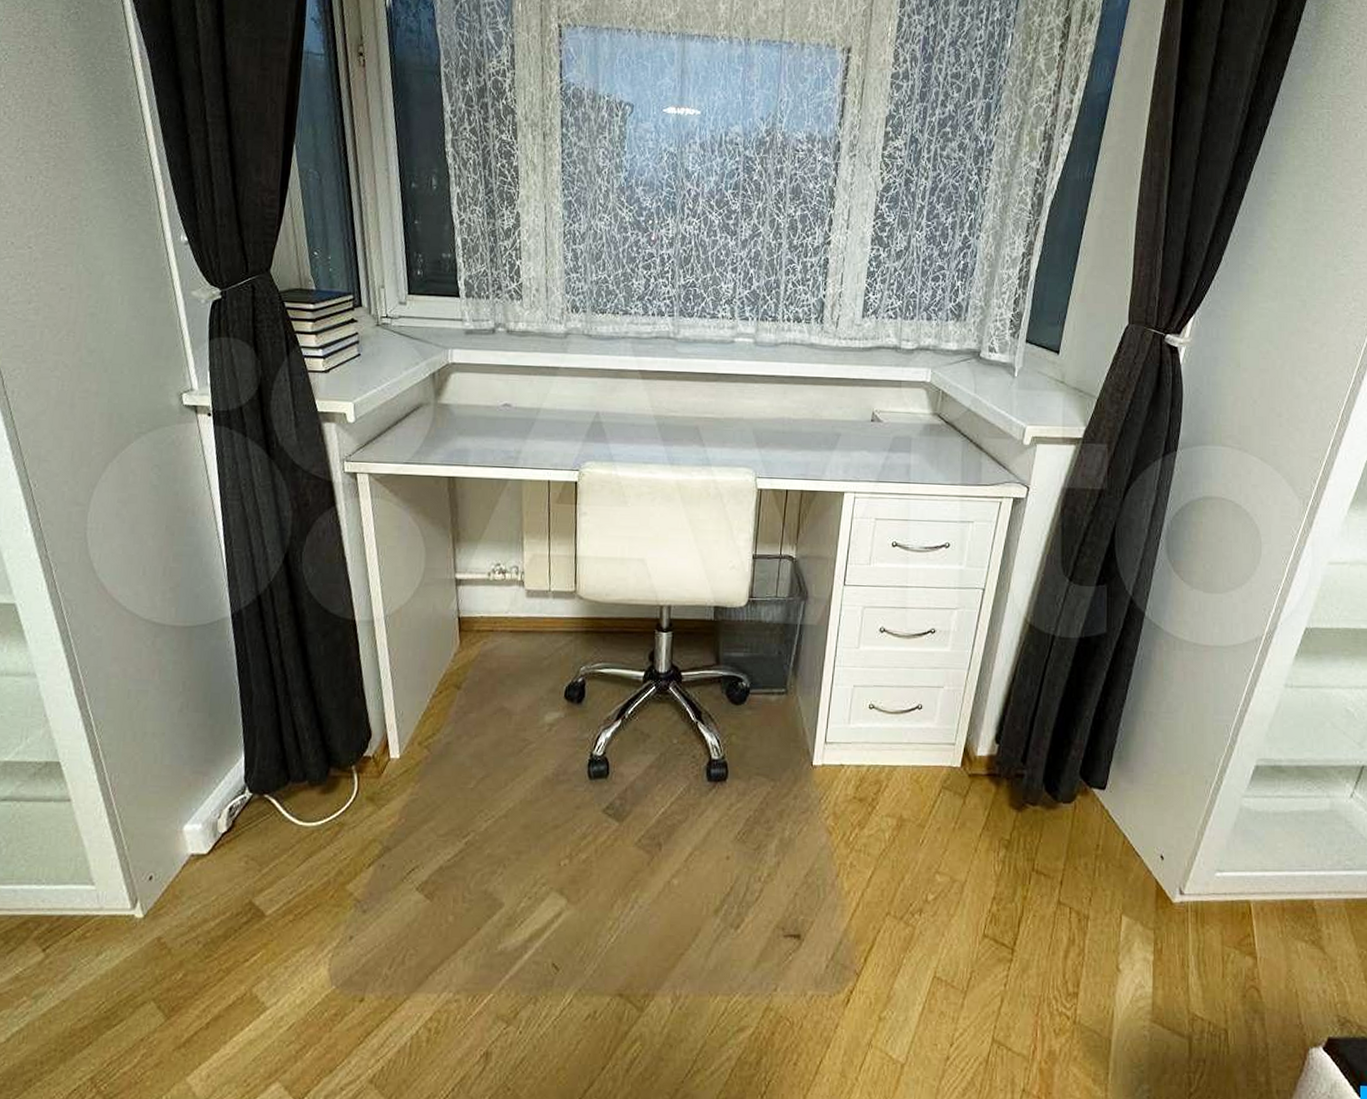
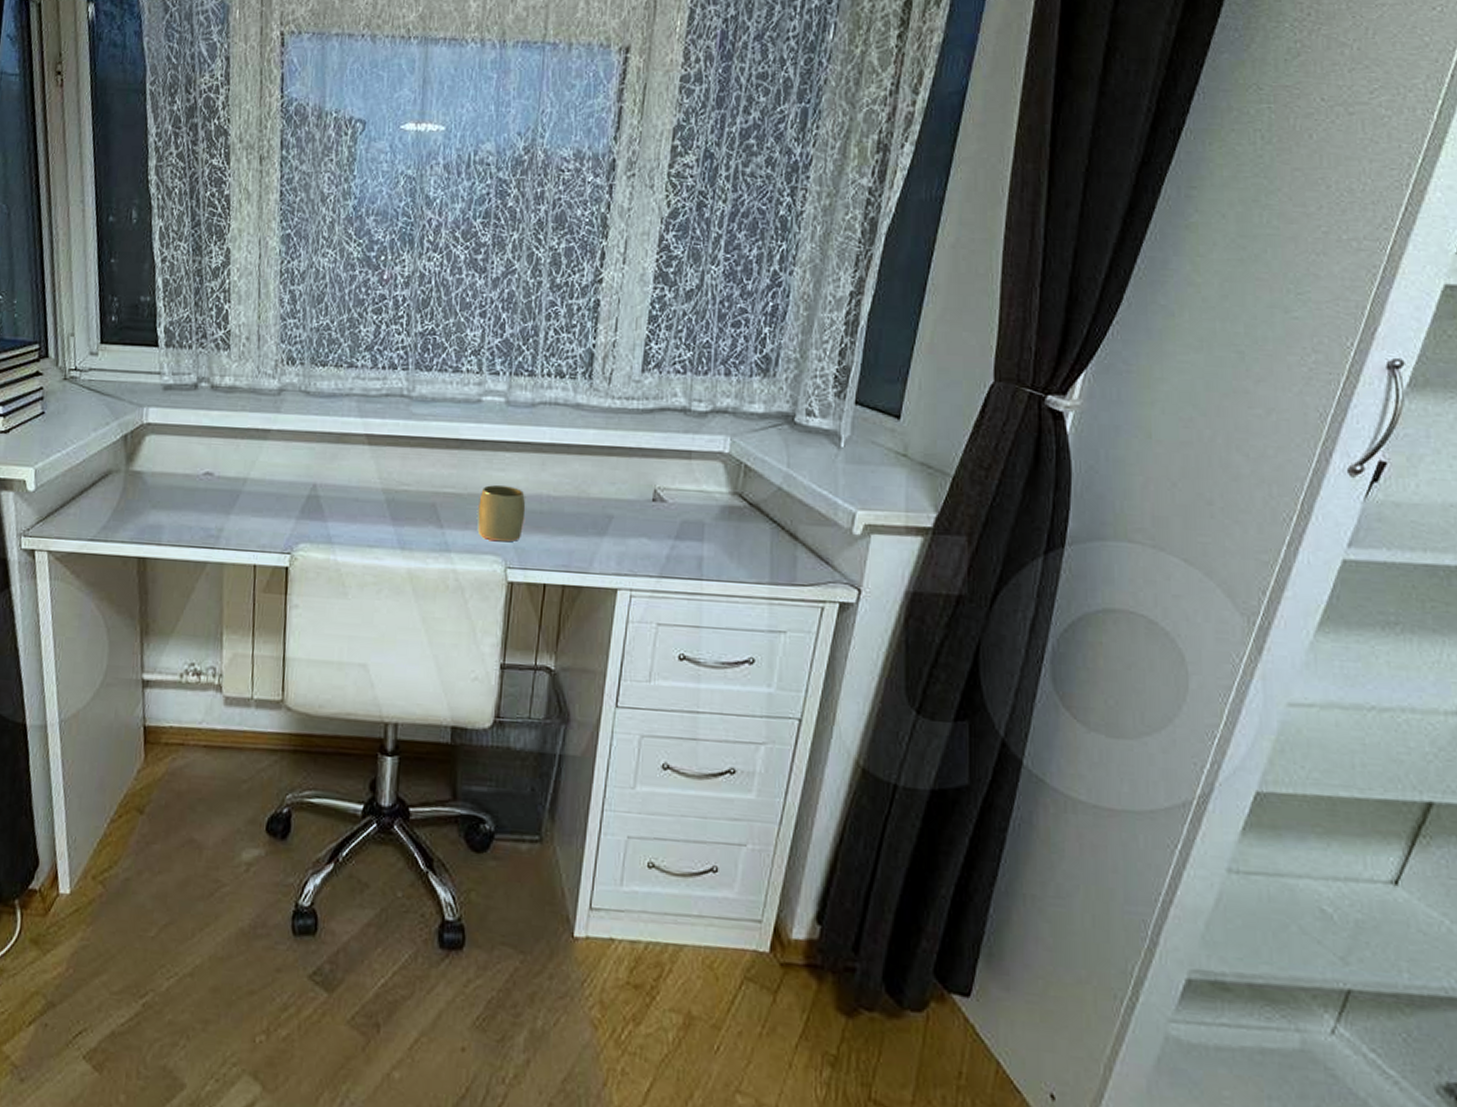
mug: none [733,411,771,457] -> present [477,485,526,543]

